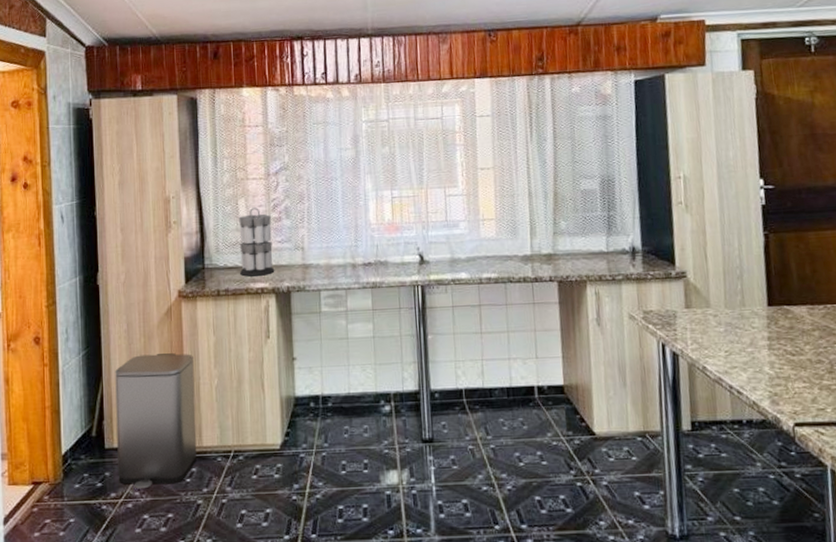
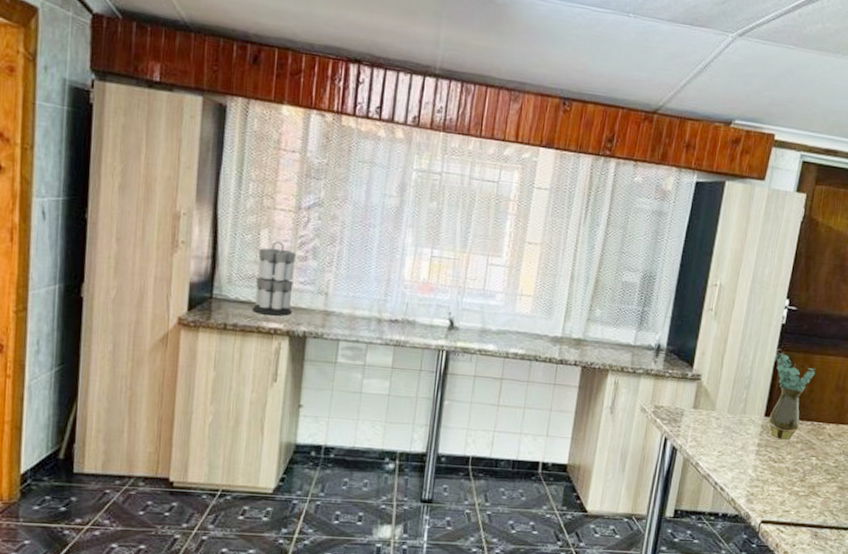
pedal bin: present [115,353,197,489] -> none [86,380,188,518]
vase: none [762,233,814,329] -> present [768,350,816,440]

